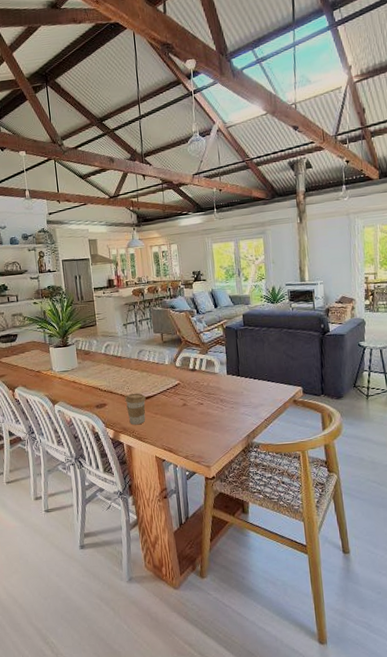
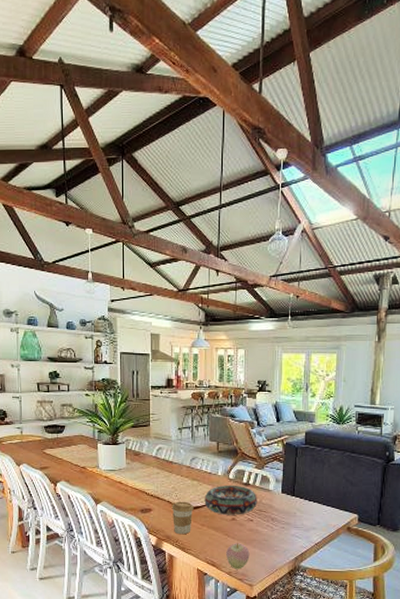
decorative bowl: none [154,372,205,402] -> present [204,485,257,515]
apple: none [181,426,204,453] -> present [226,542,250,570]

